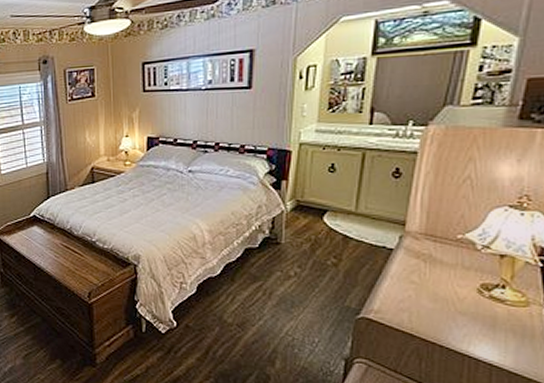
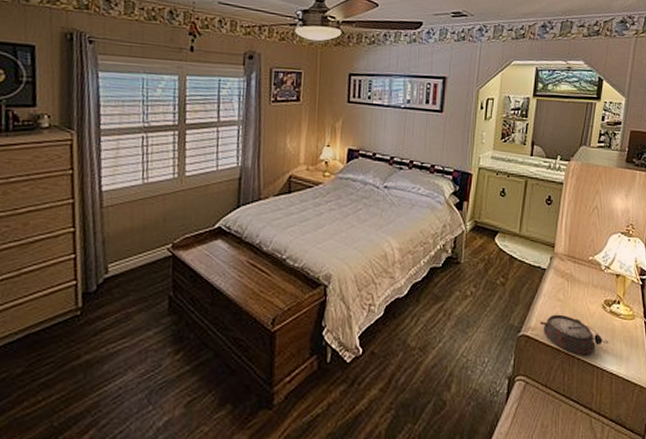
alarm clock: none [385,297,487,342] -> present [539,314,609,354]

